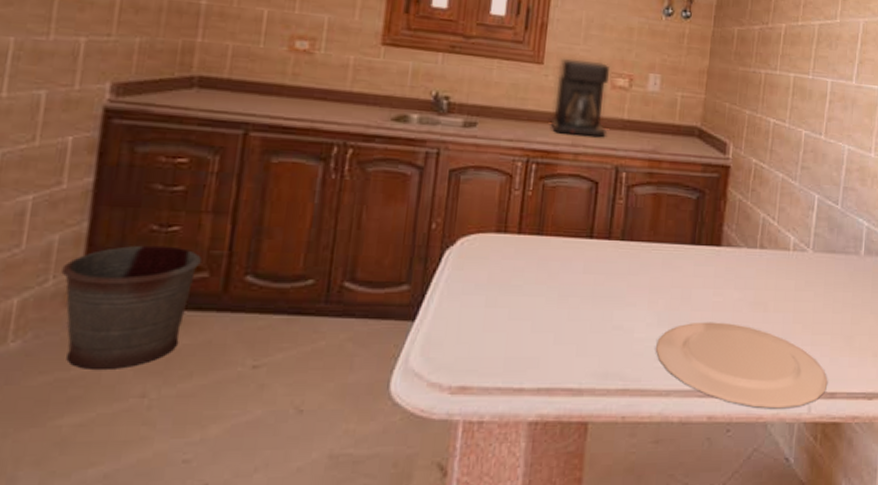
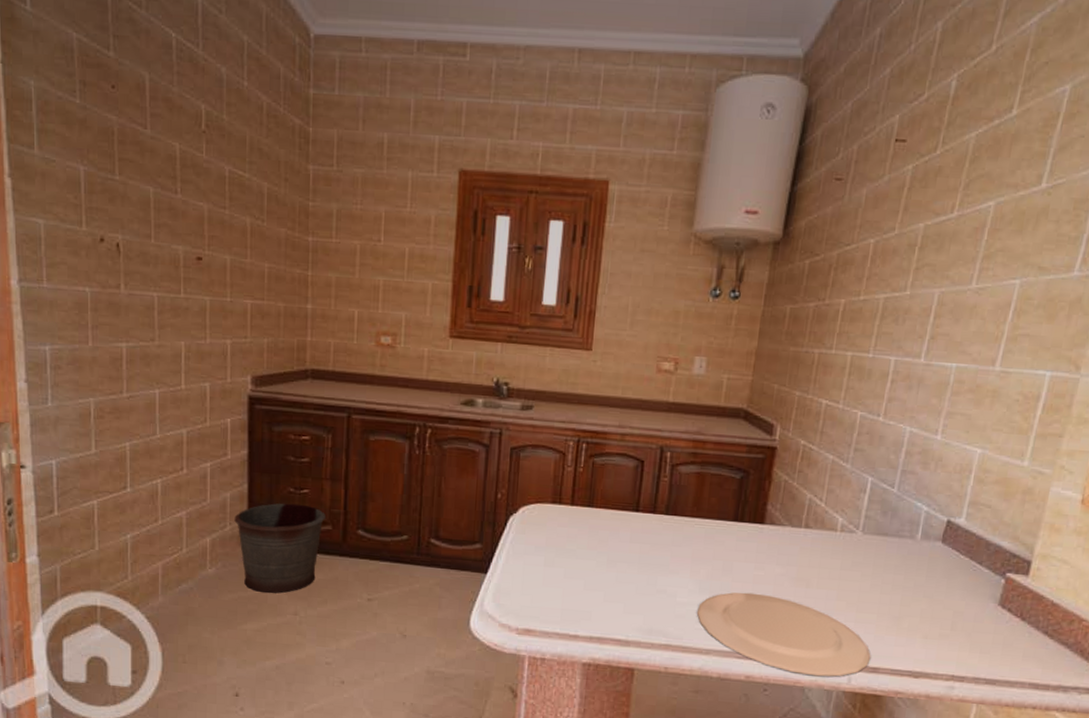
coffee maker: present [551,58,610,137] -> none [600,344,656,419]

